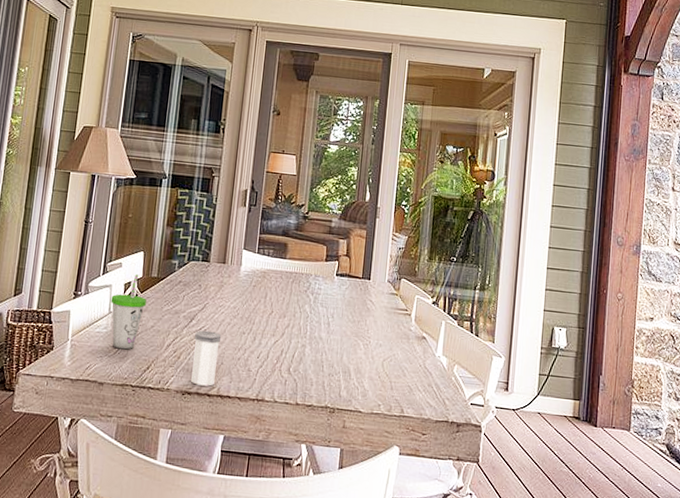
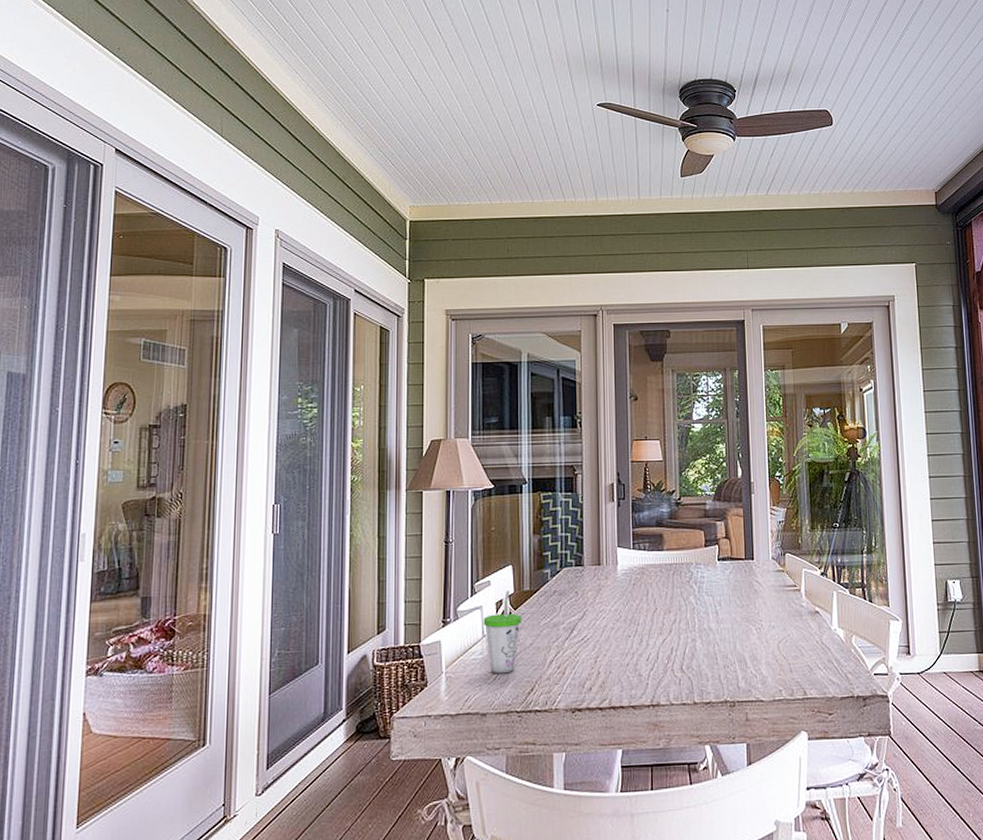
salt shaker: present [191,330,221,386] -> none [578,639,605,700]

